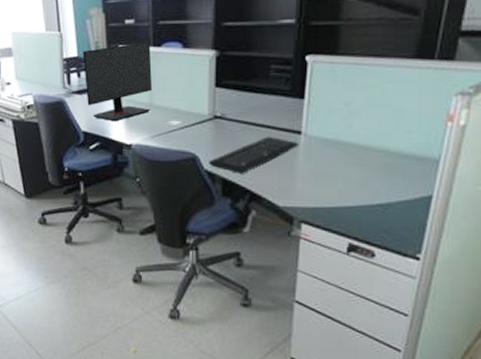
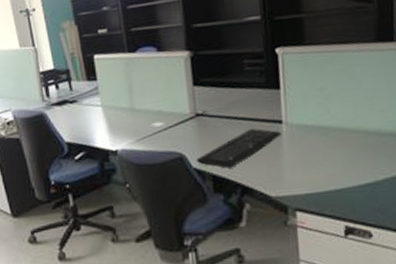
computer monitor: present [82,41,153,122] -> none [59,48,133,130]

